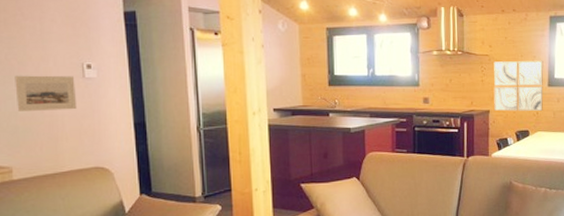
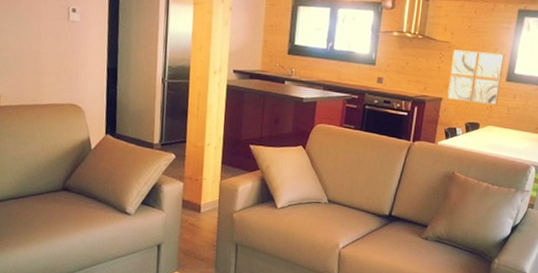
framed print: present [15,75,78,111] -> none [10,11,61,49]

